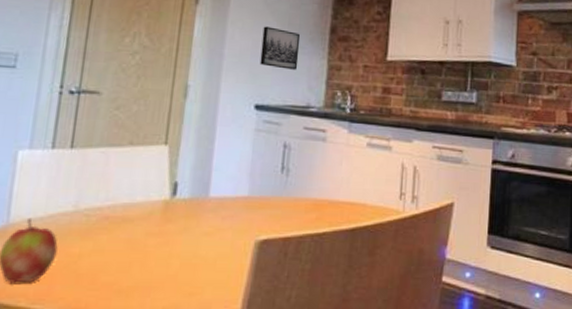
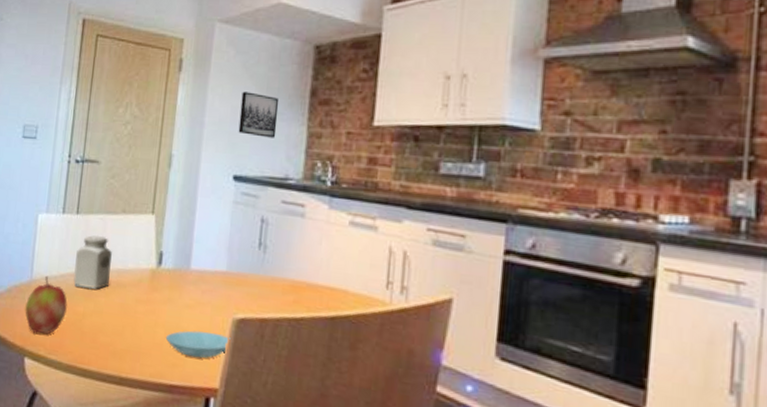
salt shaker: none [65,169,116,228] -> present [73,235,112,290]
saucer: none [181,256,253,284] -> present [165,330,231,358]

